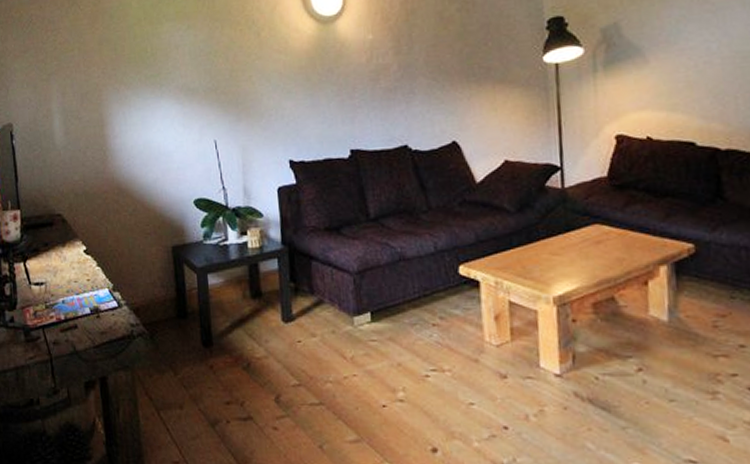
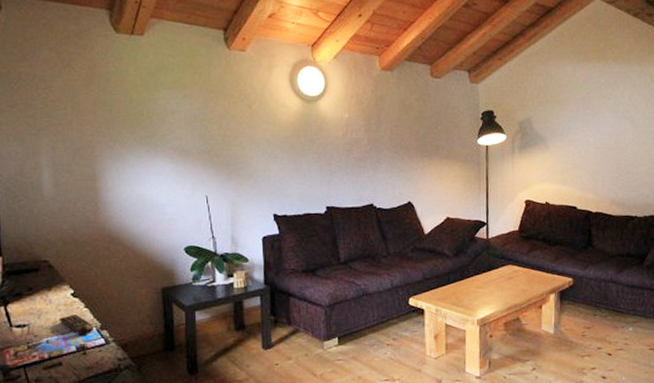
remote control: none [73,273,107,296] -> present [58,314,95,335]

